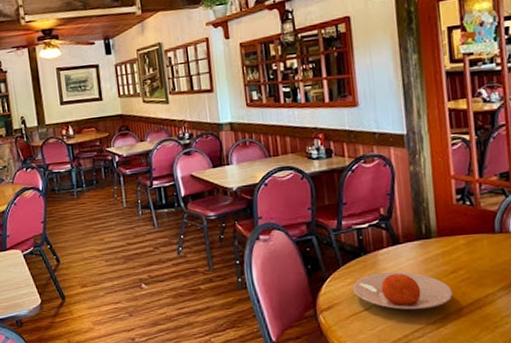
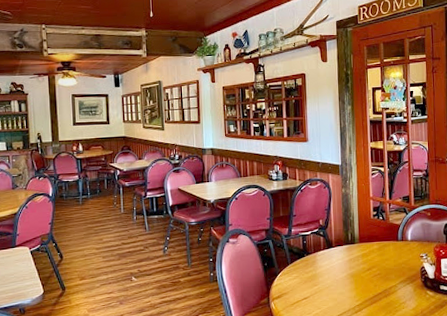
plate: present [353,271,453,310] -> none [297,268,368,298]

